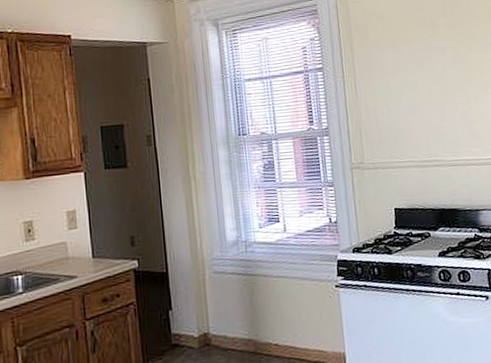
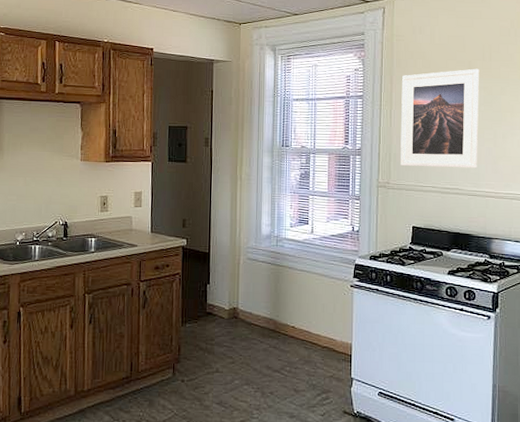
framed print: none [362,26,454,143] -> present [400,68,480,169]

